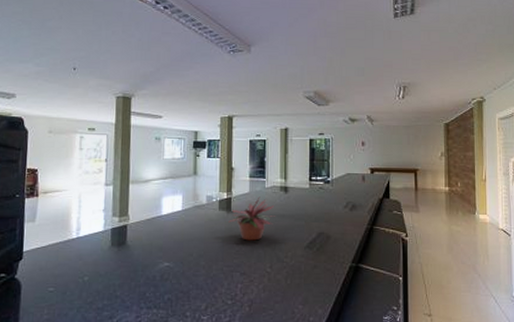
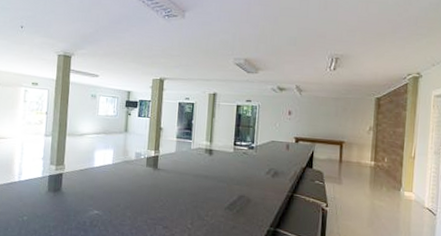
potted plant: present [228,196,275,241] -> none [154,157,199,198]

